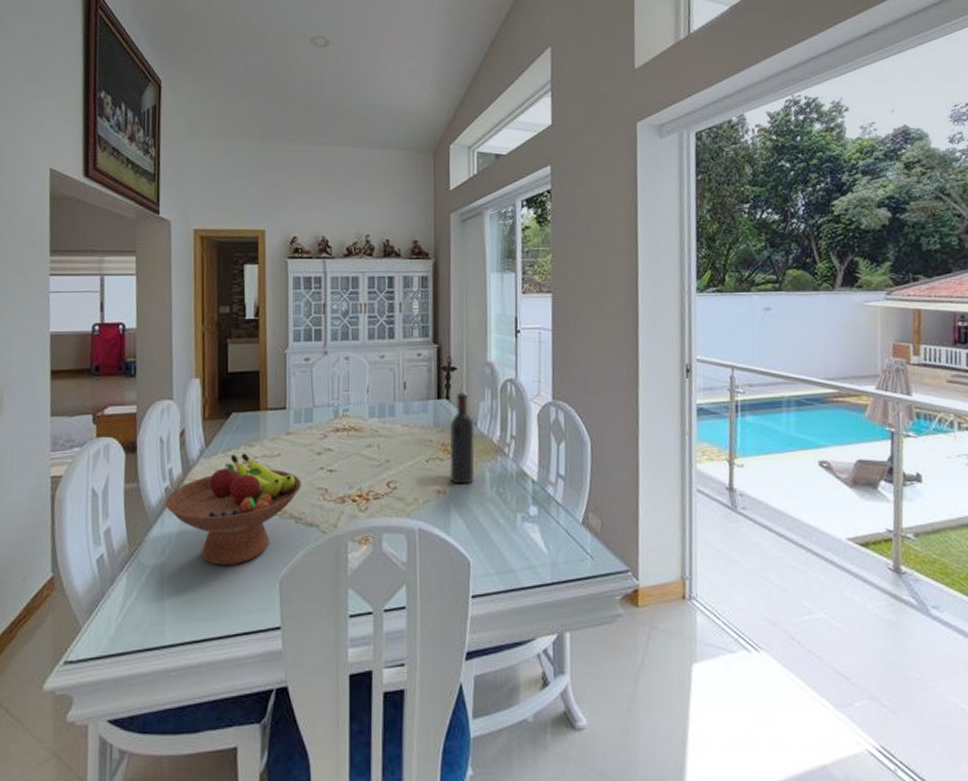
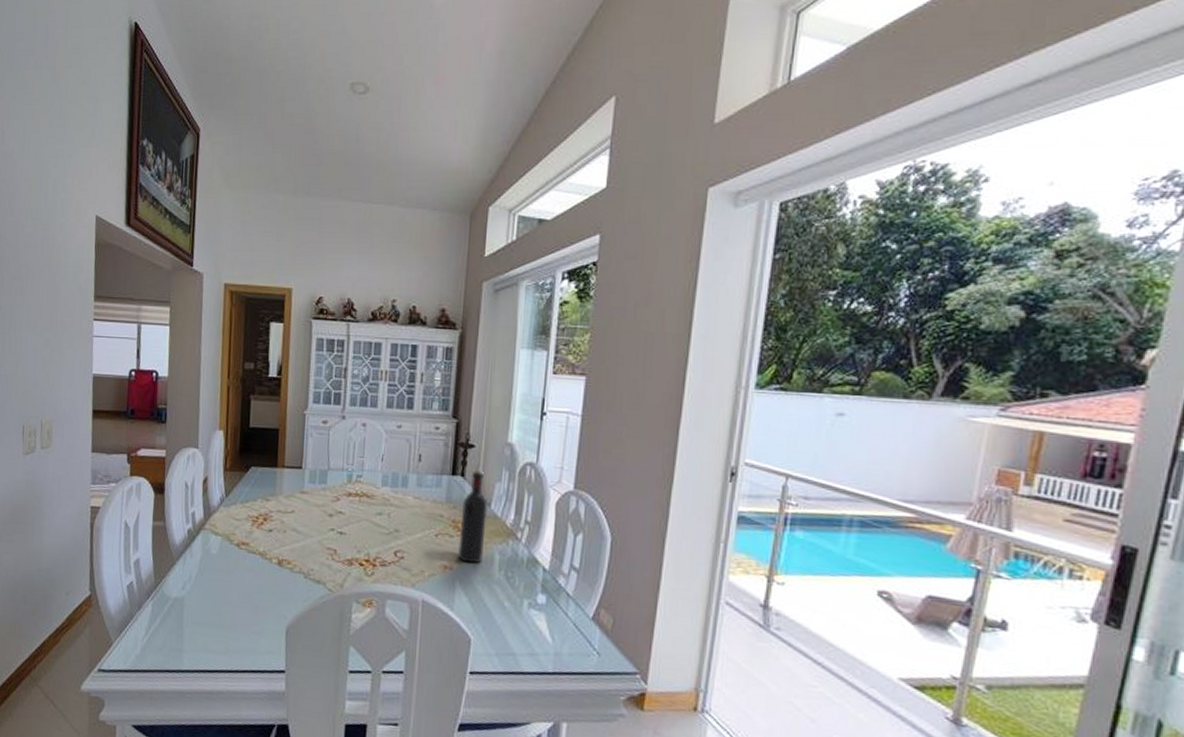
fruit bowl: present [164,453,301,566] -> none [187,506,312,609]

